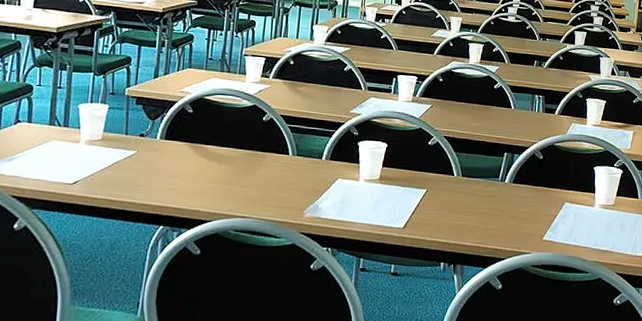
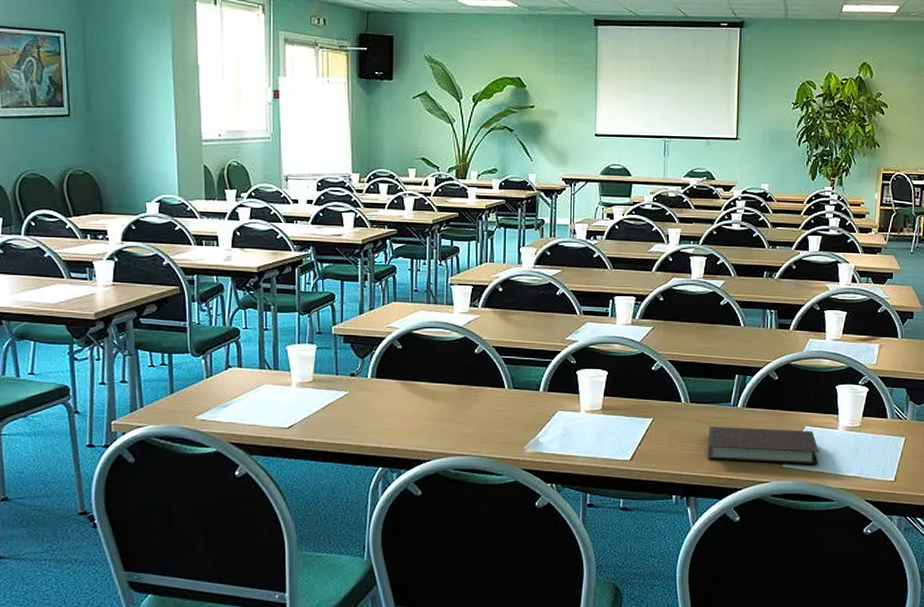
notebook: none [475,199,577,238] -> present [708,427,819,464]

